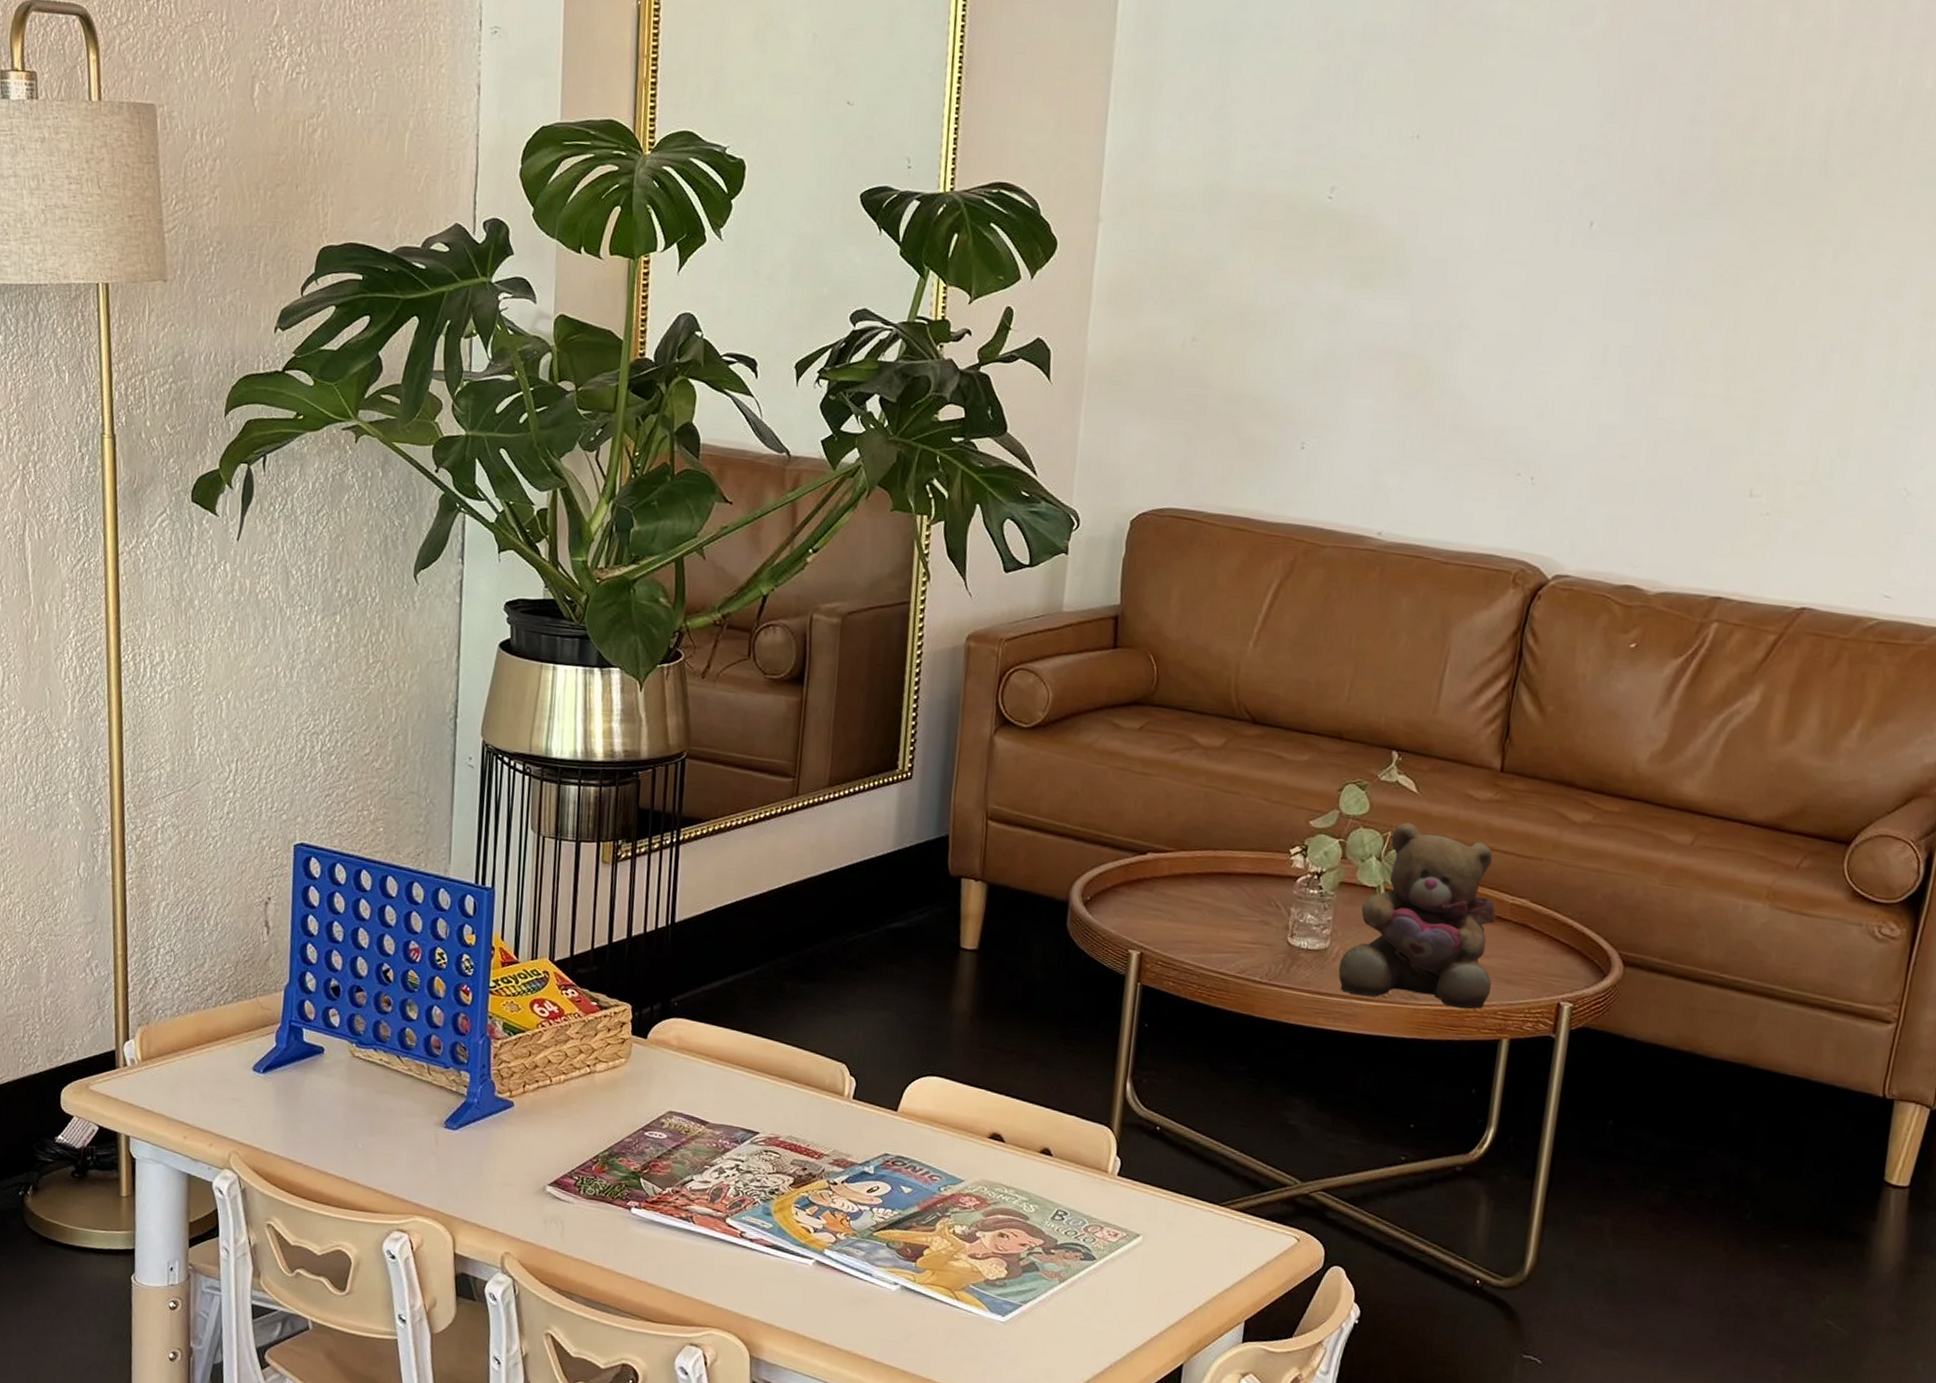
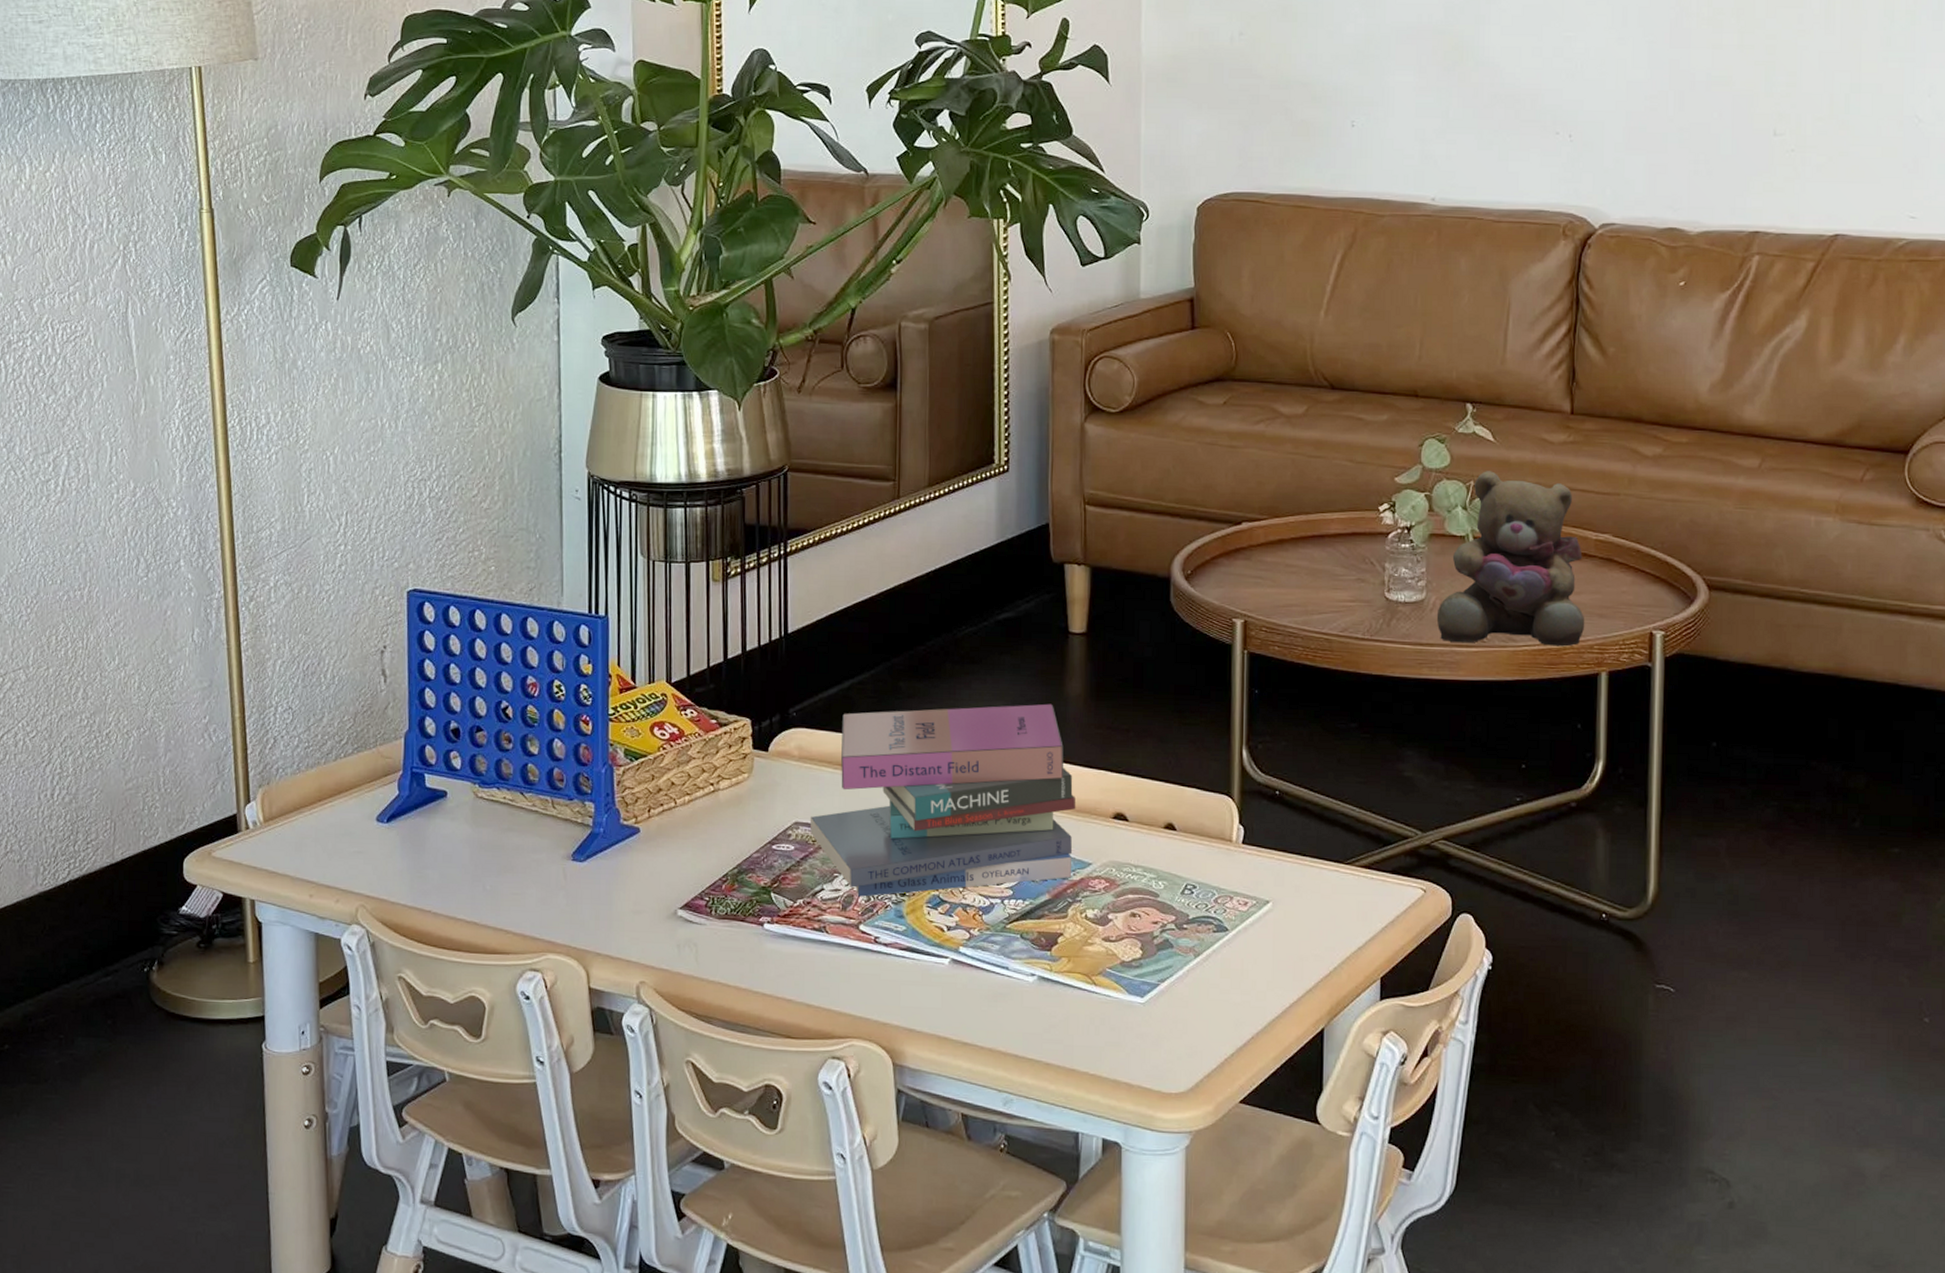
books: none [684,1008,953,1193] -> present [810,703,1076,897]

